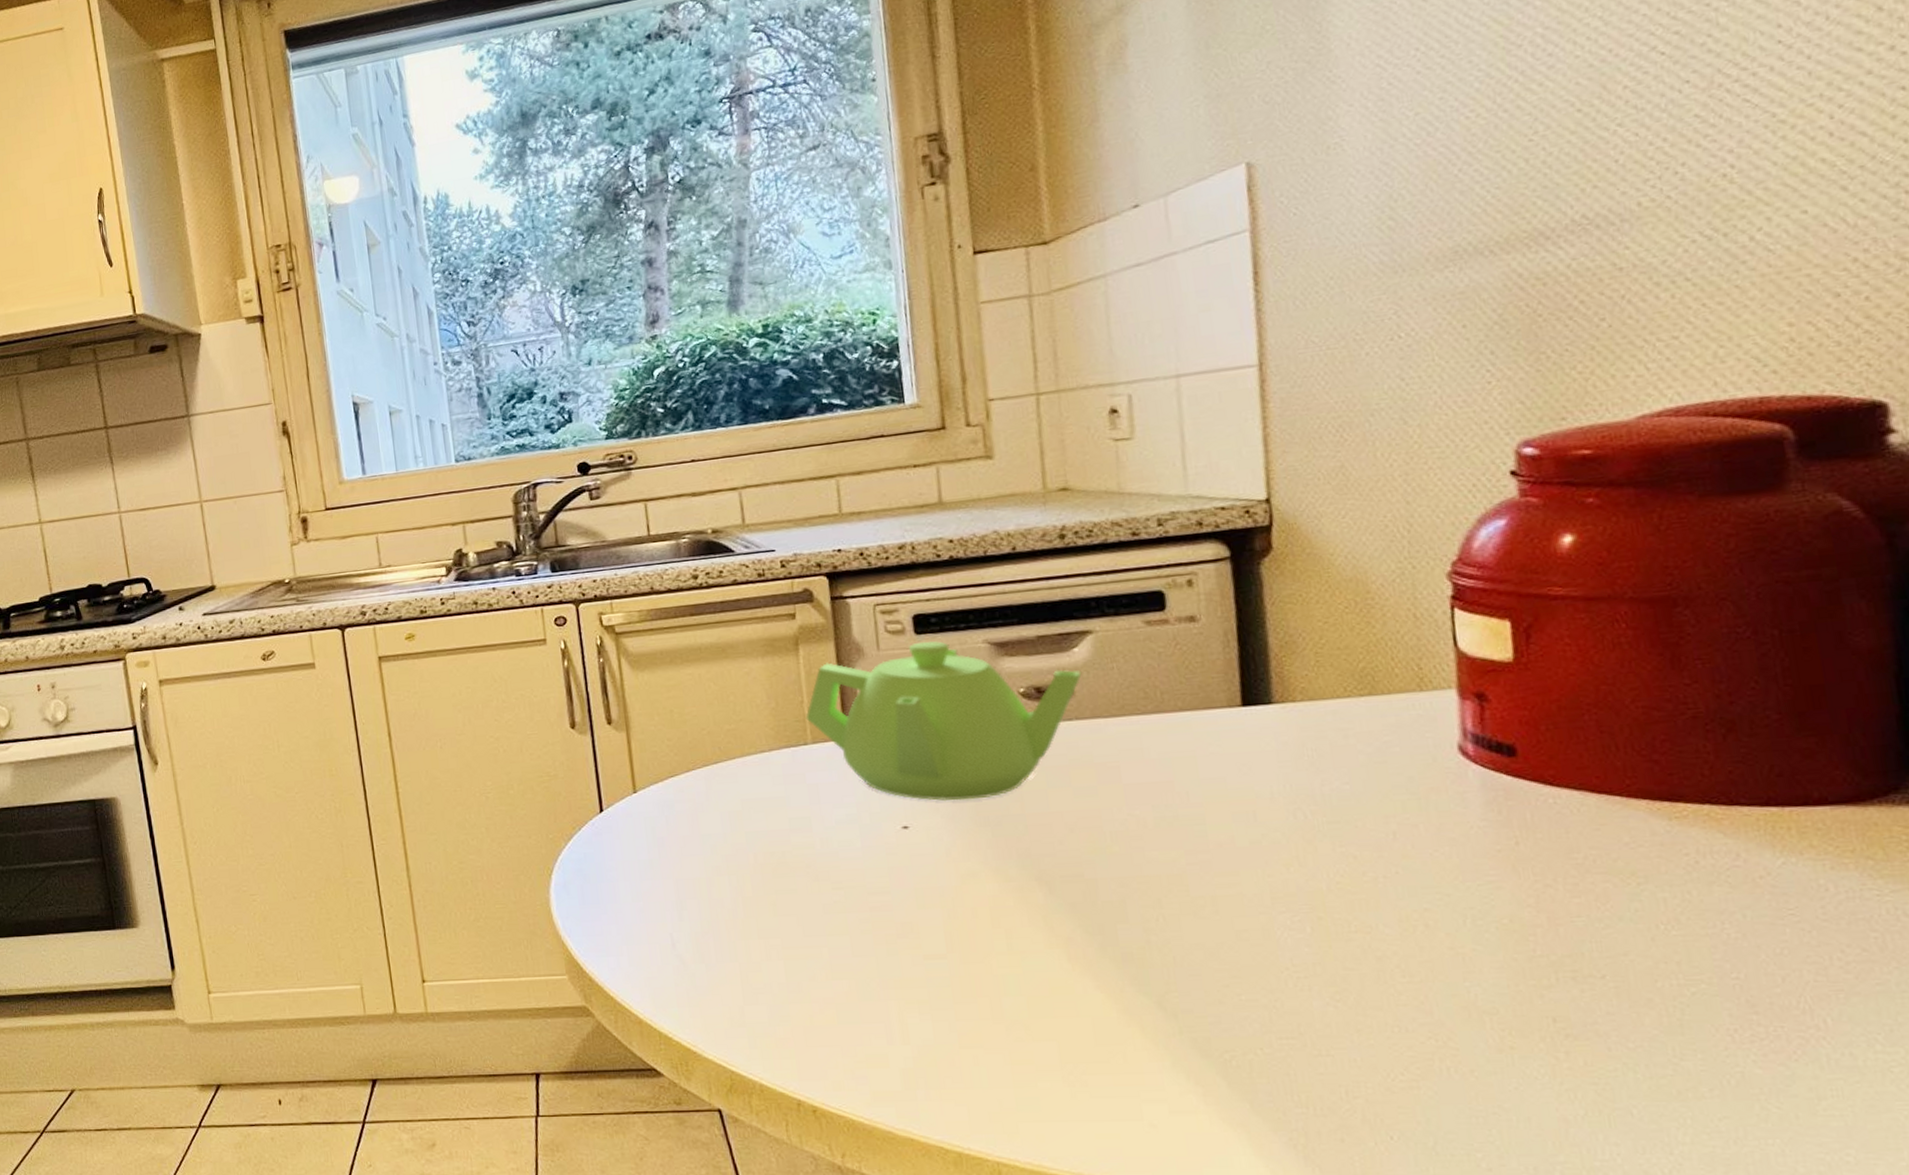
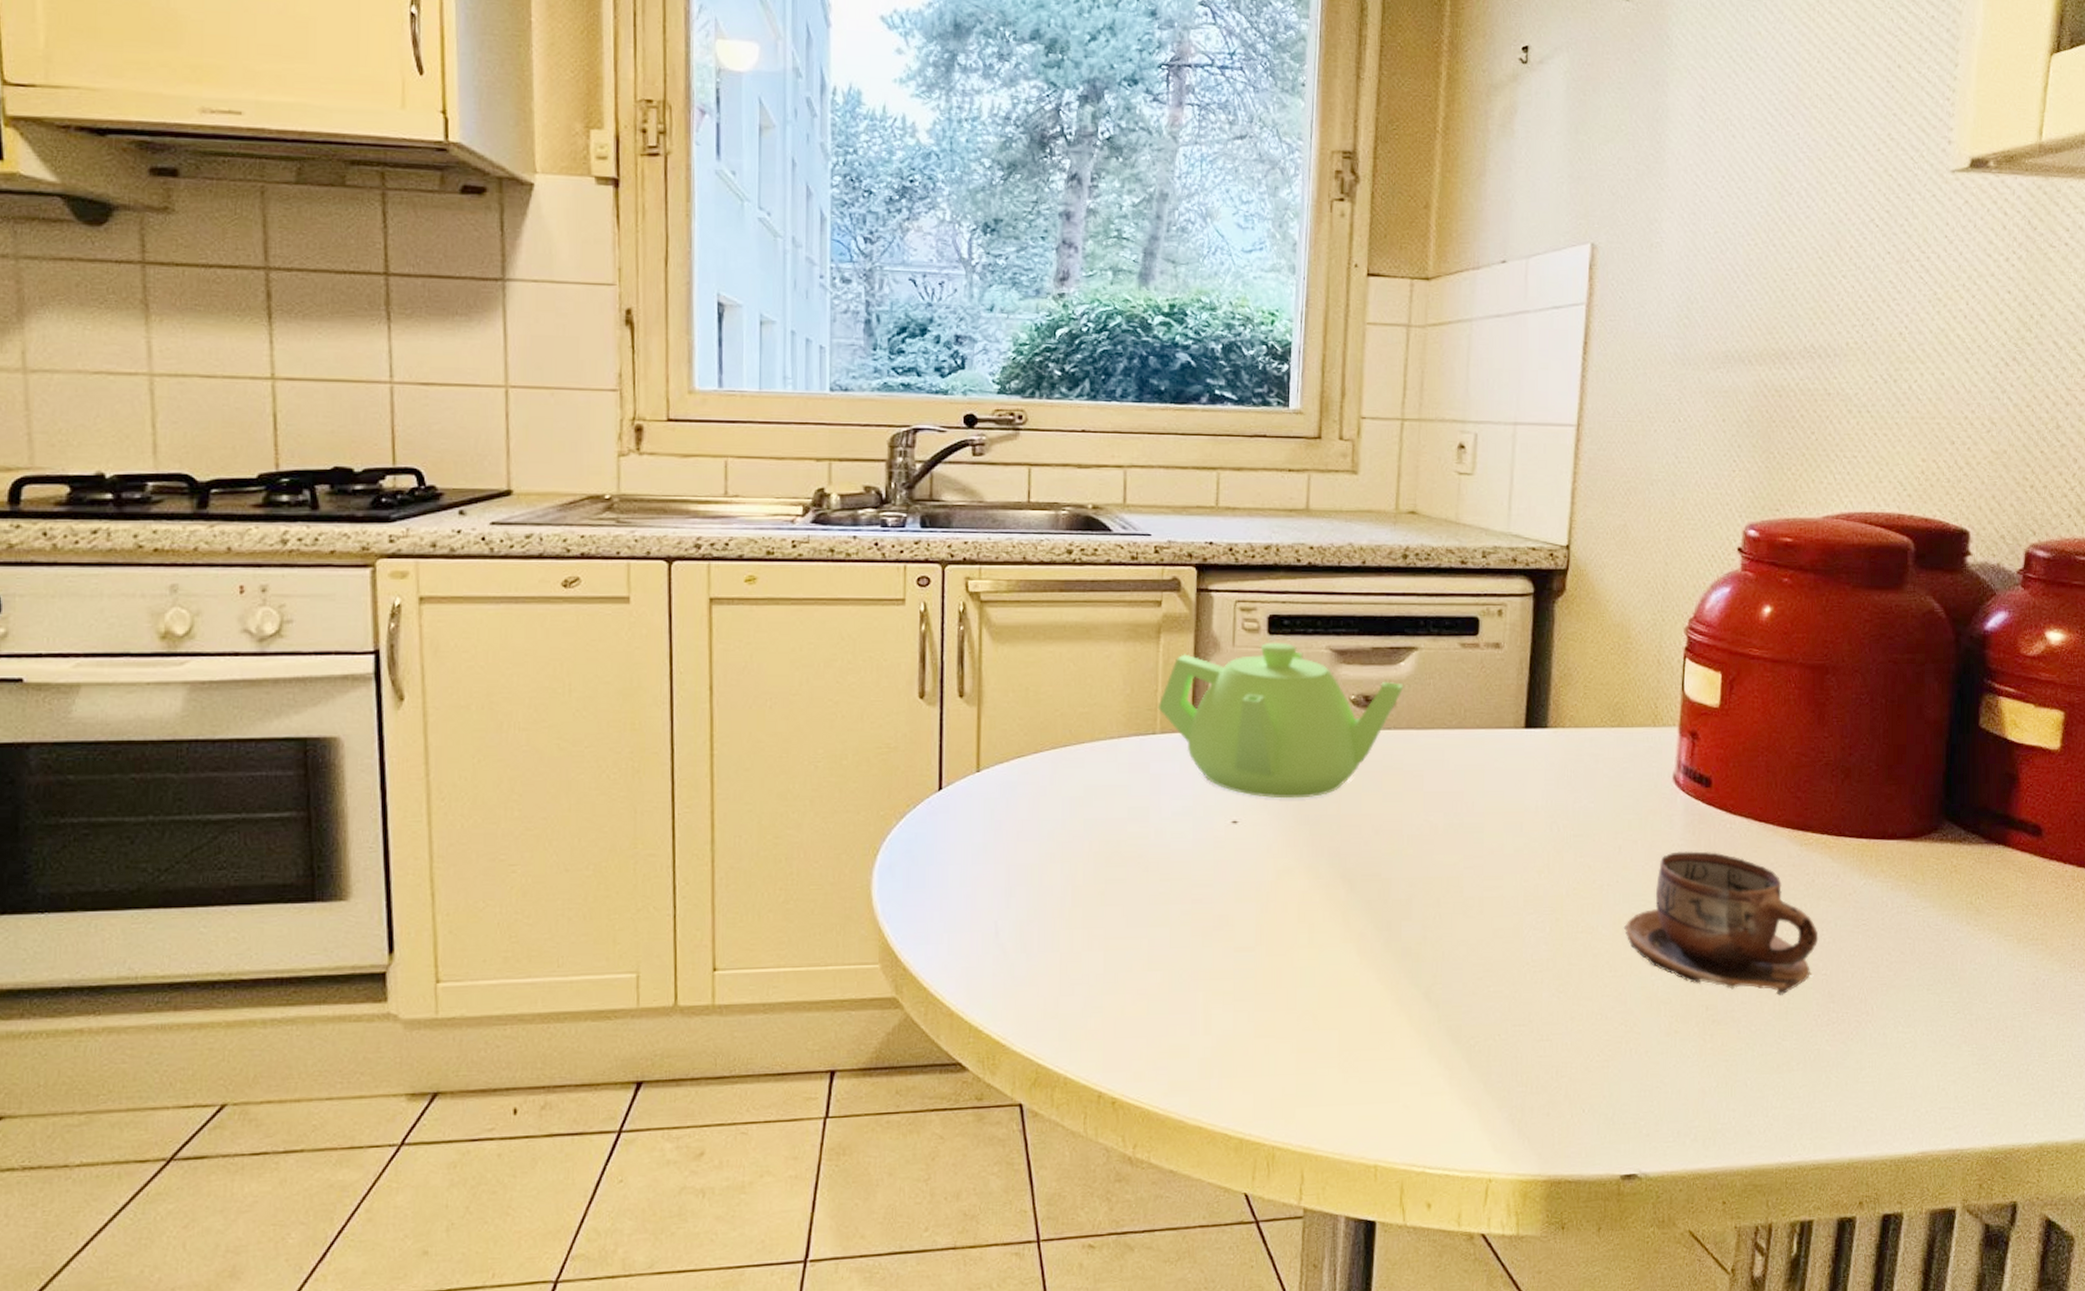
cup: none [1414,832,1719,1005] -> present [1623,851,1819,996]

